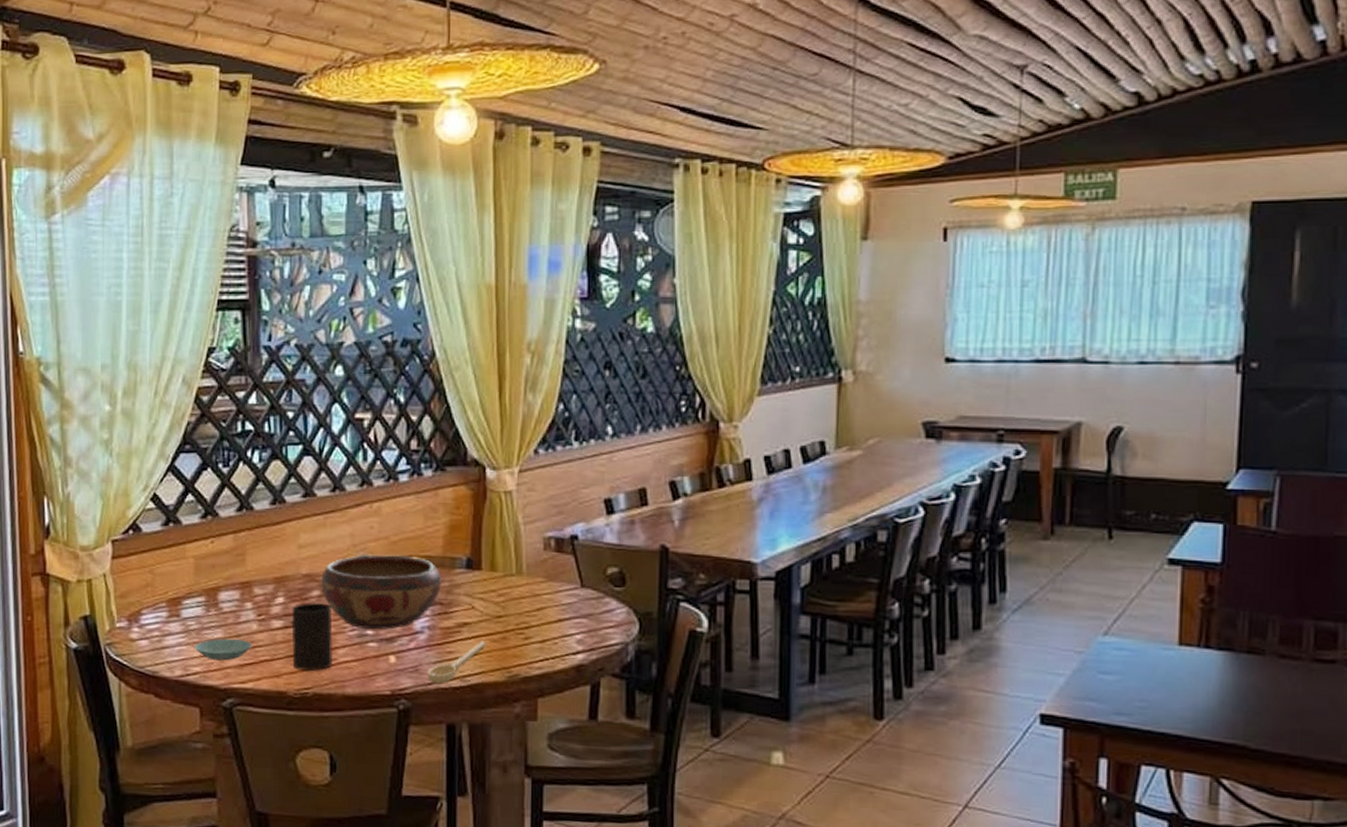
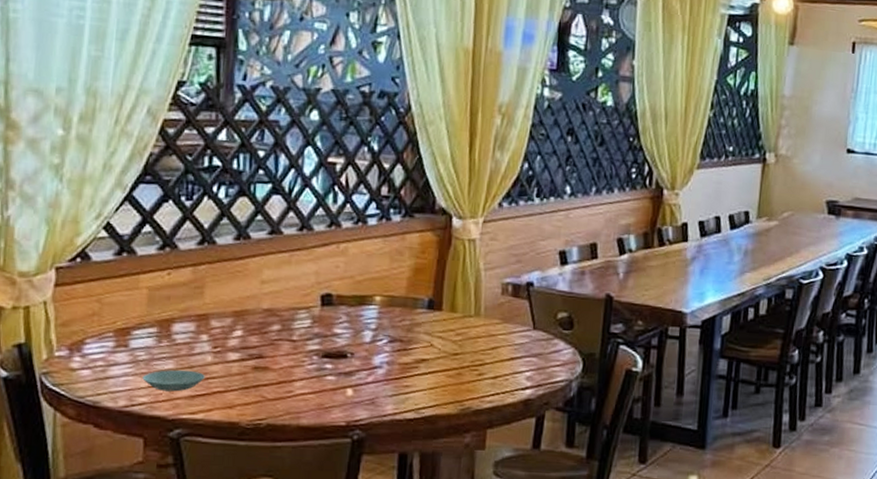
cup: present [291,602,333,671] -> none [247,336,292,403]
decorative bowl: present [321,555,442,629] -> none [282,293,404,364]
spoon: present [428,641,487,684] -> none [383,376,442,416]

